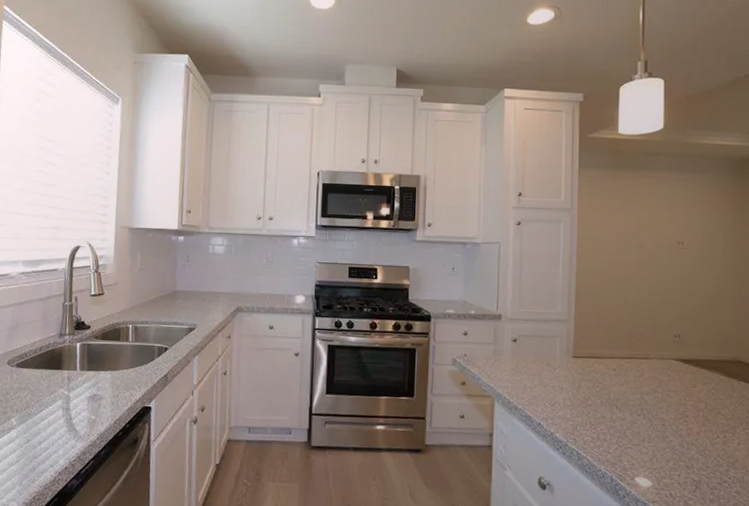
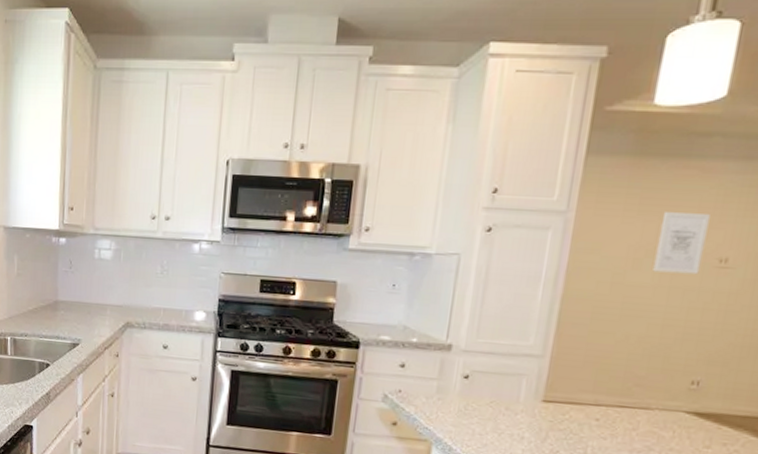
wall art: none [635,209,667,254] -> present [653,212,710,275]

